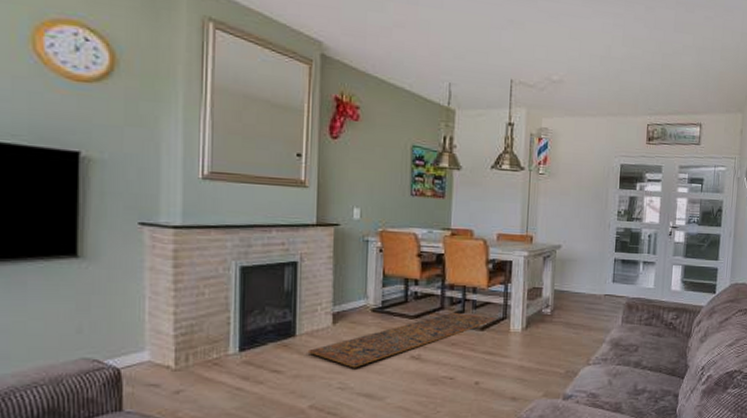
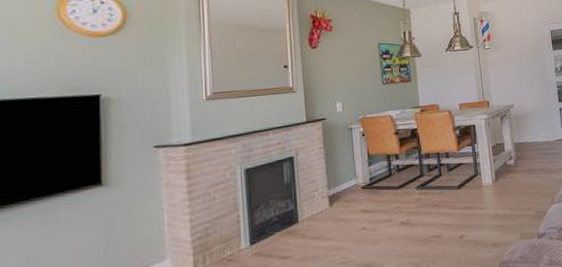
rug: present [307,312,498,368] -> none [310,175,471,243]

